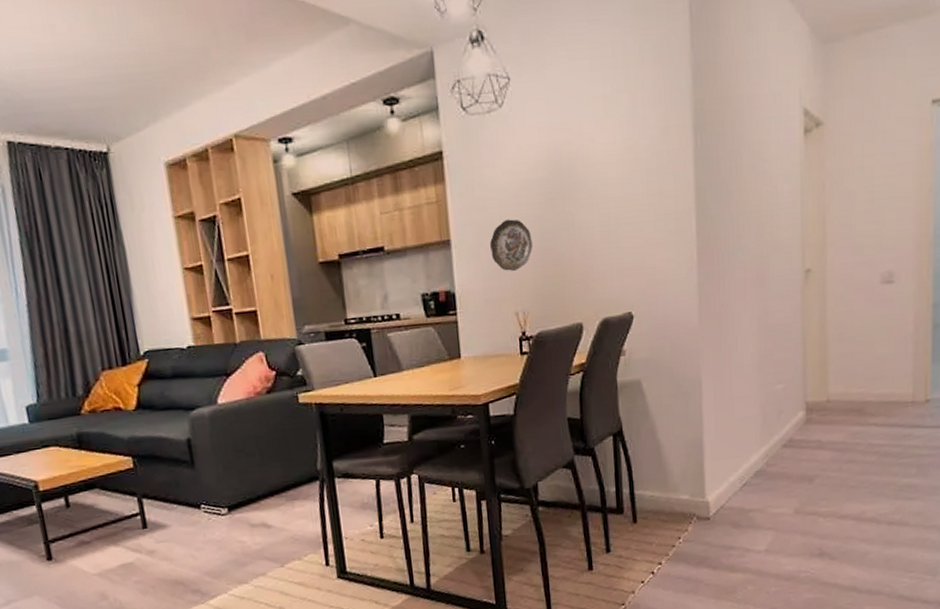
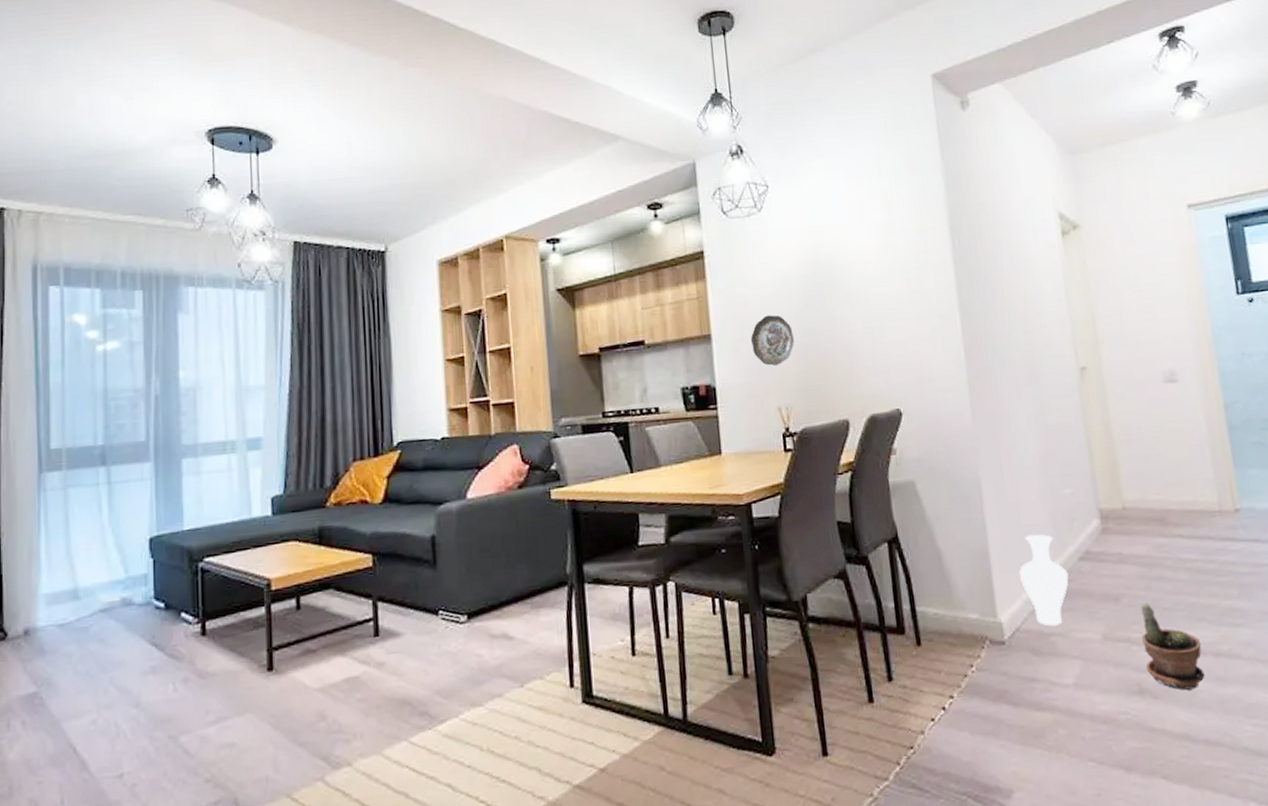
vase: none [728,425,771,504] -> present [1019,534,1069,627]
potted plant: none [827,482,878,552] -> present [1140,603,1205,690]

